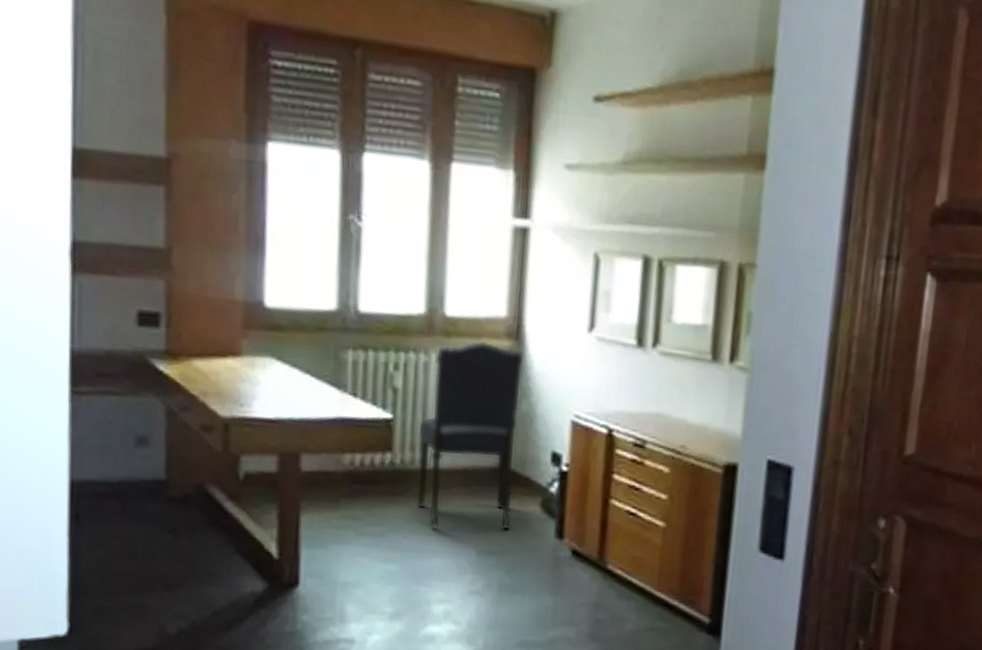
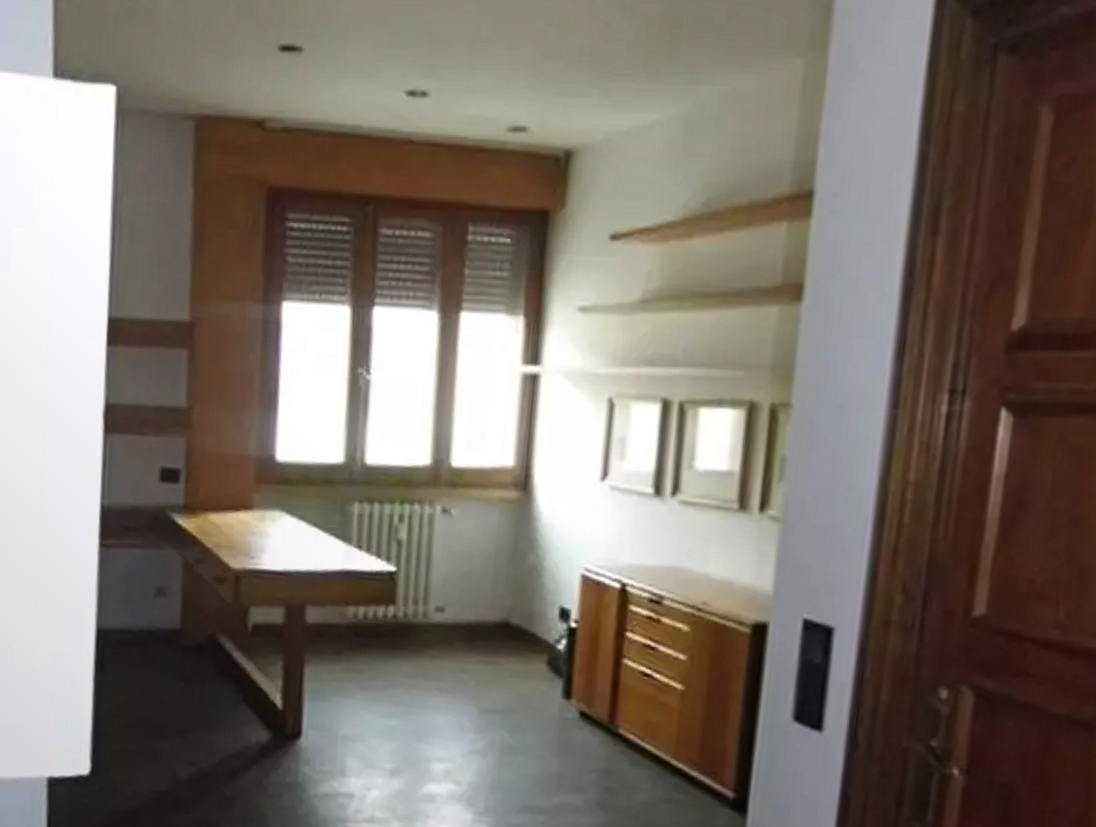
chair: present [415,340,525,532] -> none [417,491,533,690]

